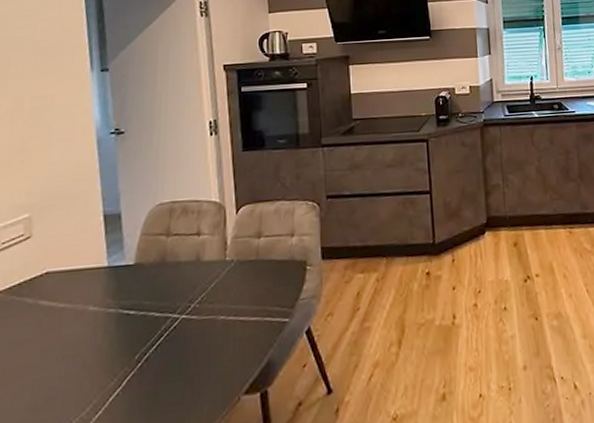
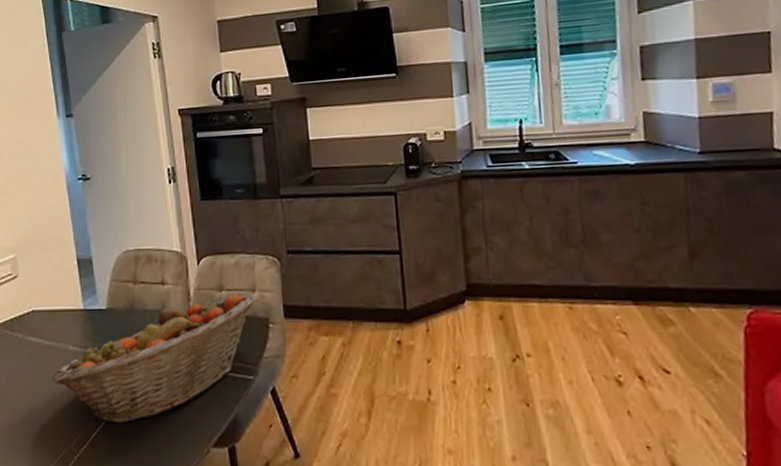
fruit basket: none [65,239,293,384] -> present [52,294,254,424]

